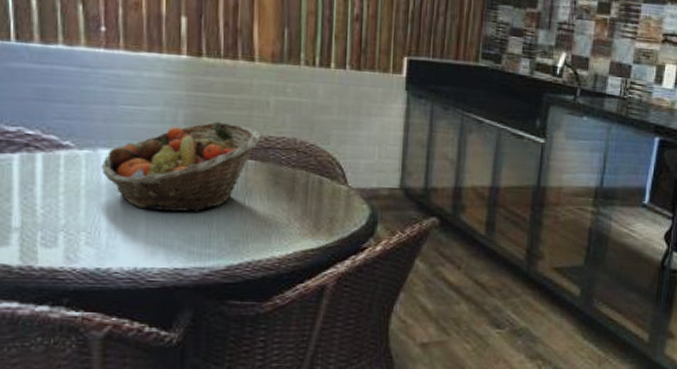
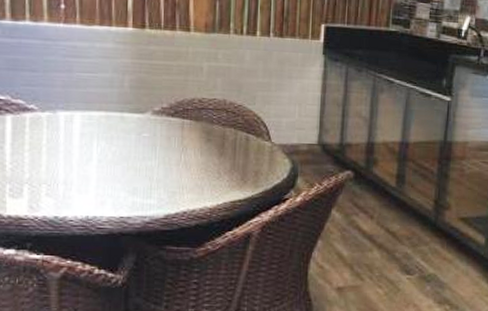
fruit basket: present [102,121,262,212] -> none [60,85,196,167]

